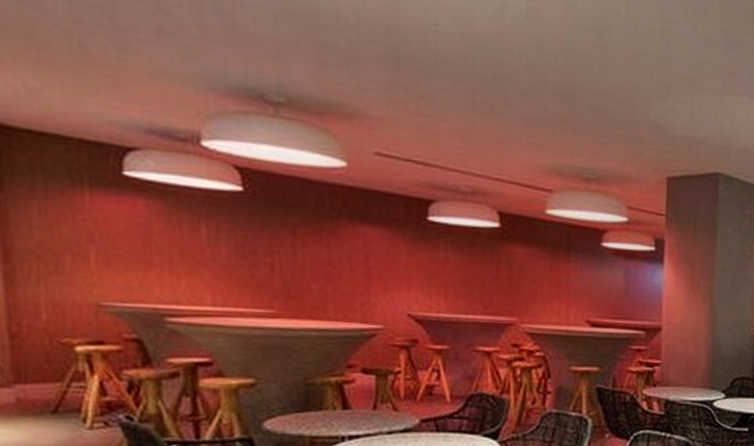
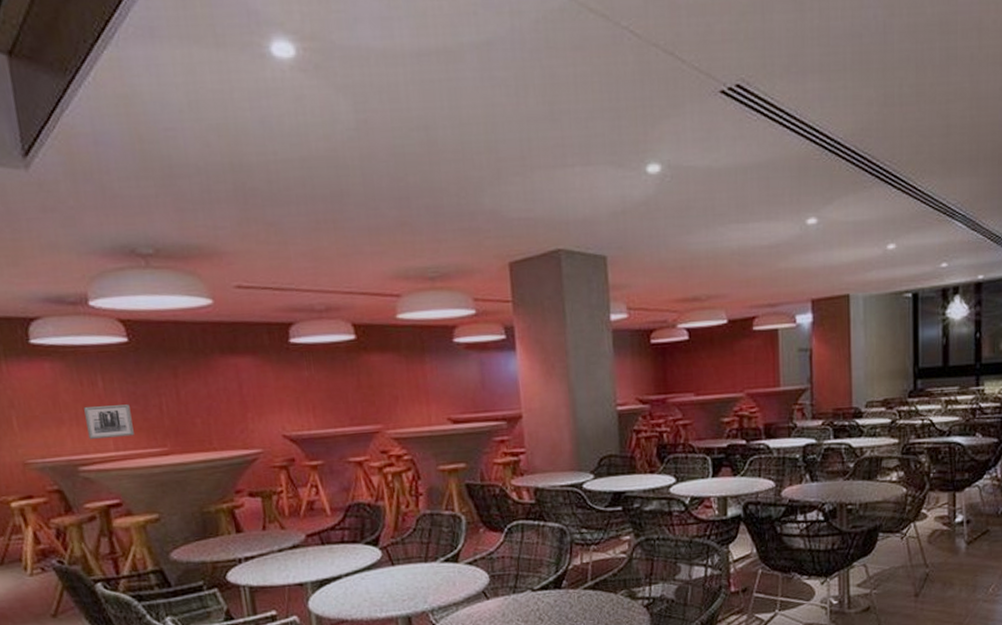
wall art: none [180,253,237,292] -> present [84,404,134,439]

